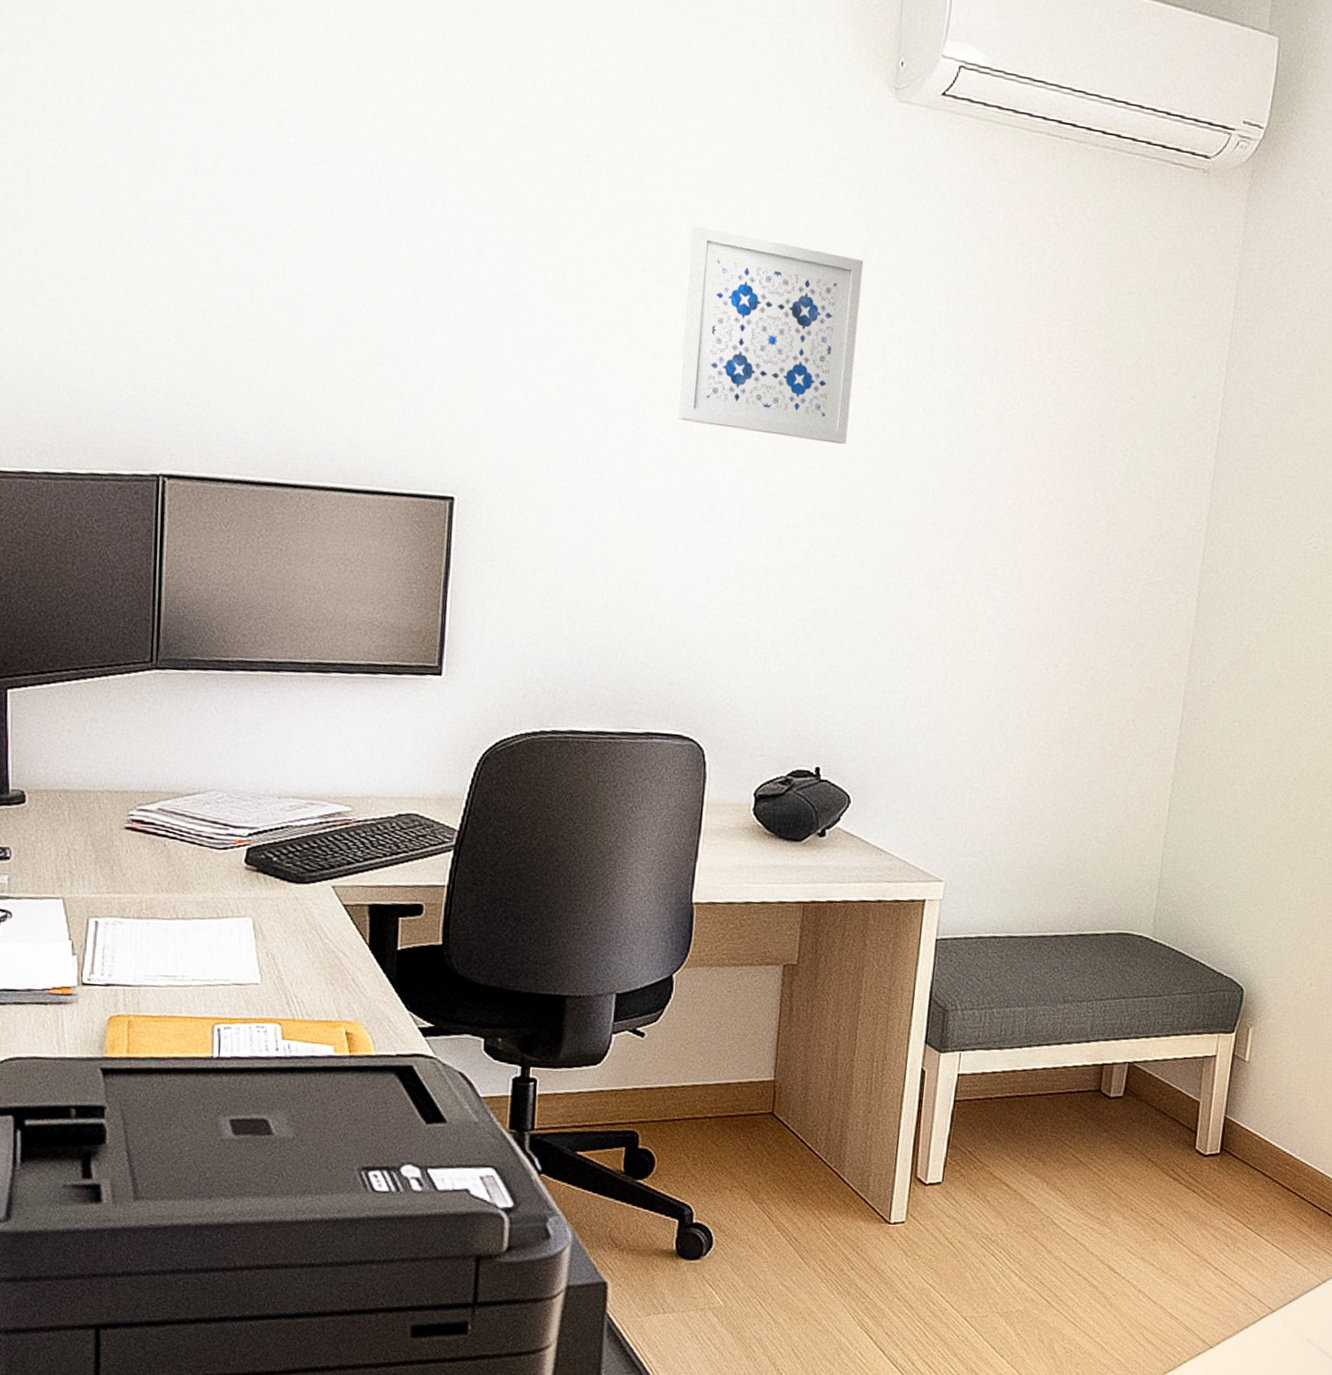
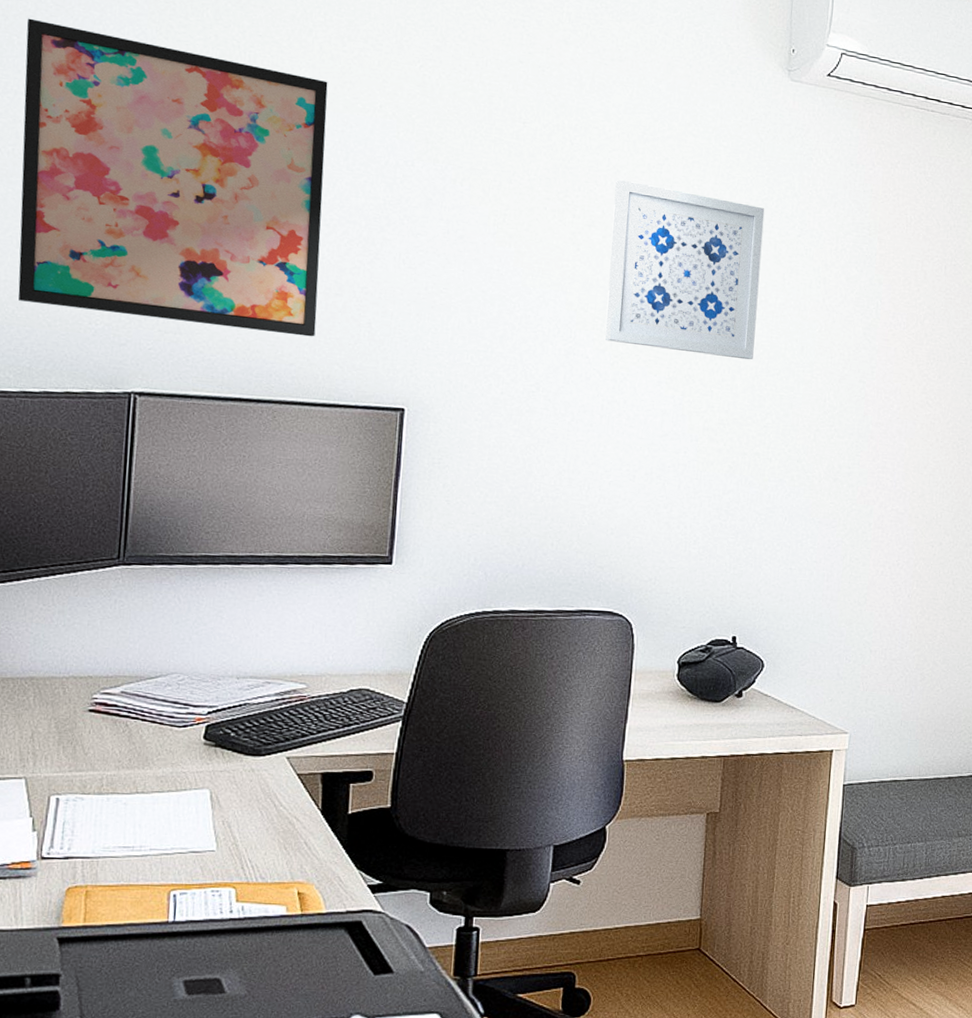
wall art: none [34,34,366,413] -> present [18,18,328,337]

